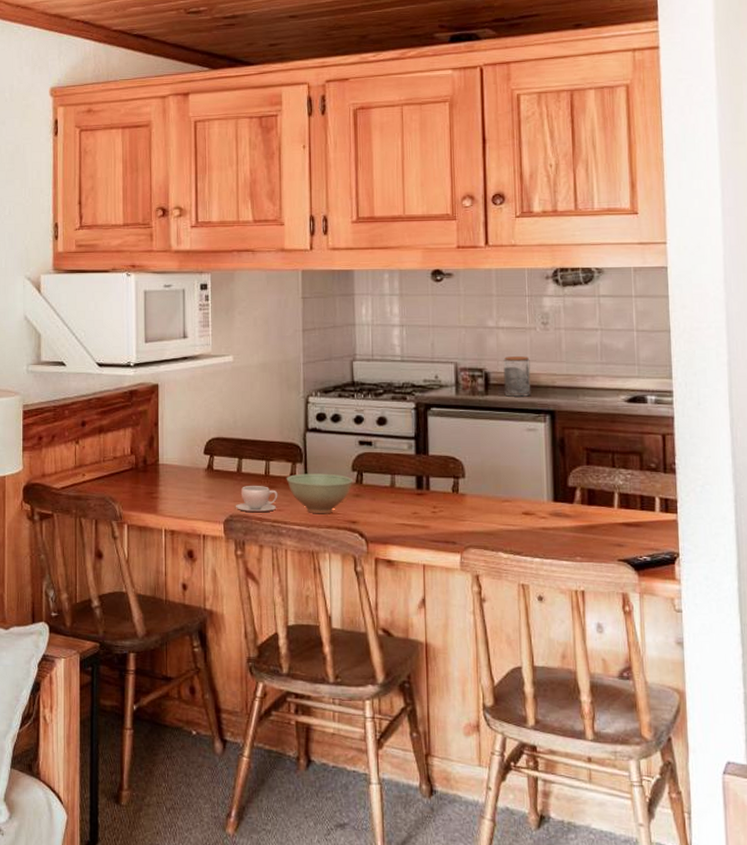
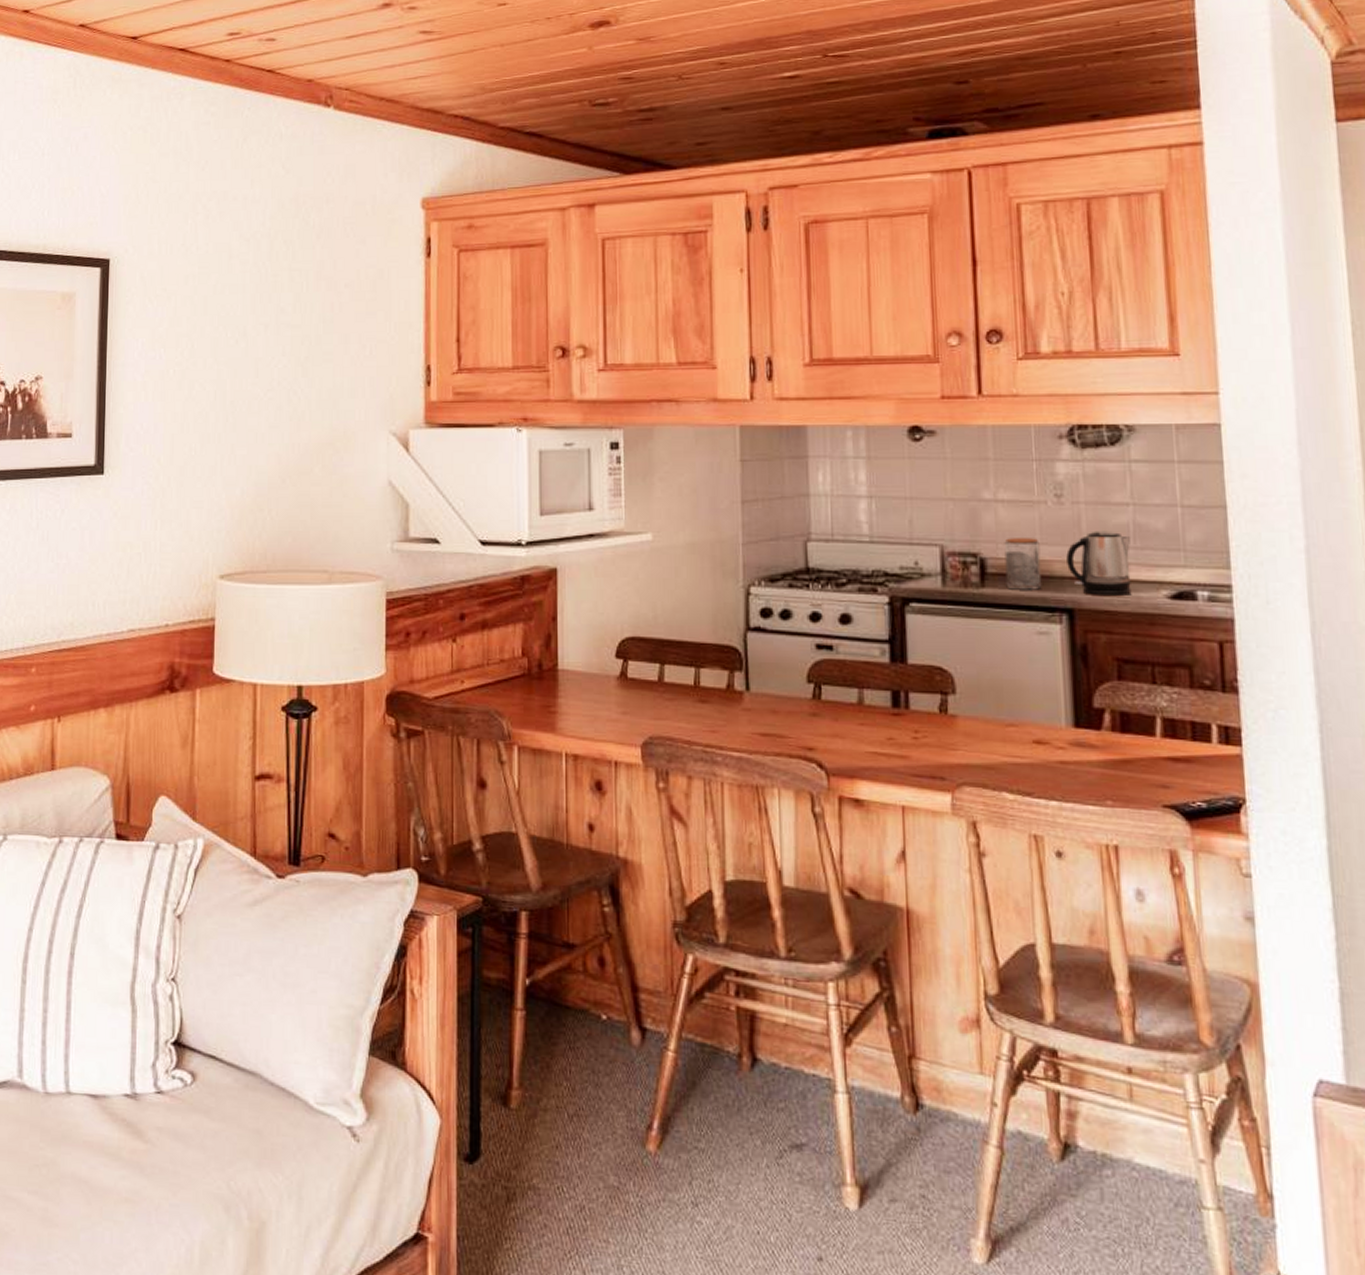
teacup: present [235,486,278,513] -> none [655,699,711,734]
bowl: present [286,473,353,514] -> none [721,684,809,738]
kettle: none [550,350,598,401] -> present [1066,531,1132,597]

